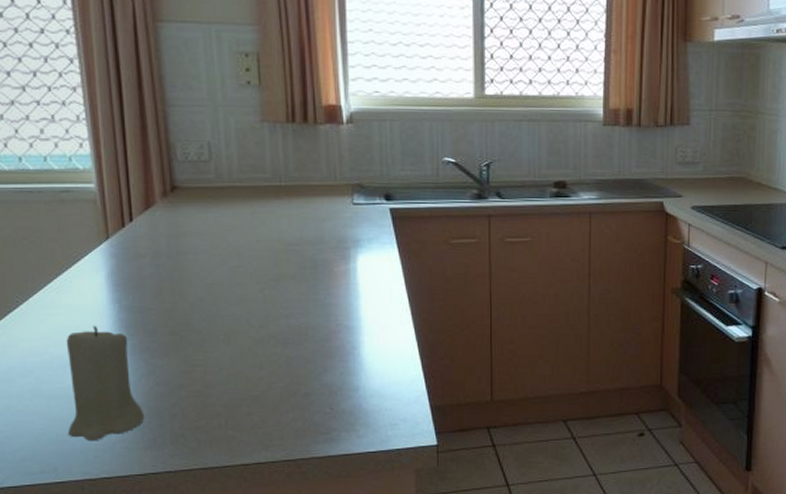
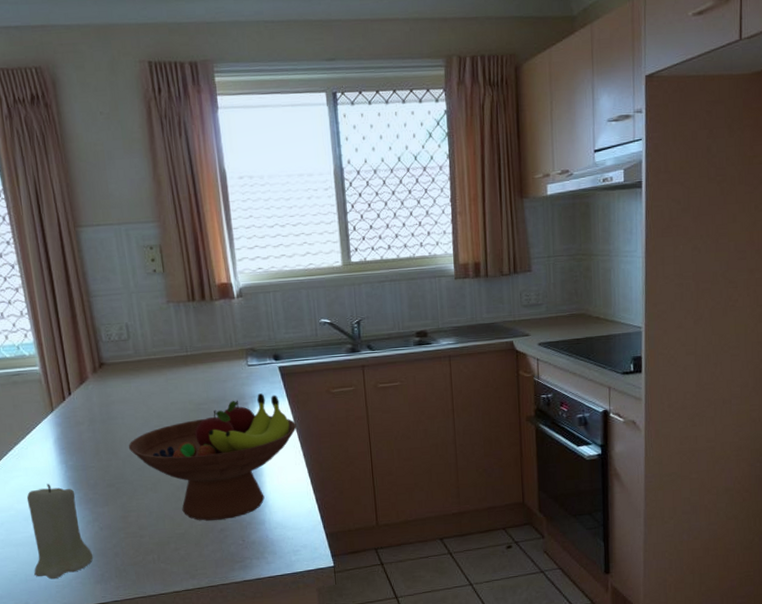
fruit bowl: none [199,238,406,383] -> present [128,393,297,521]

